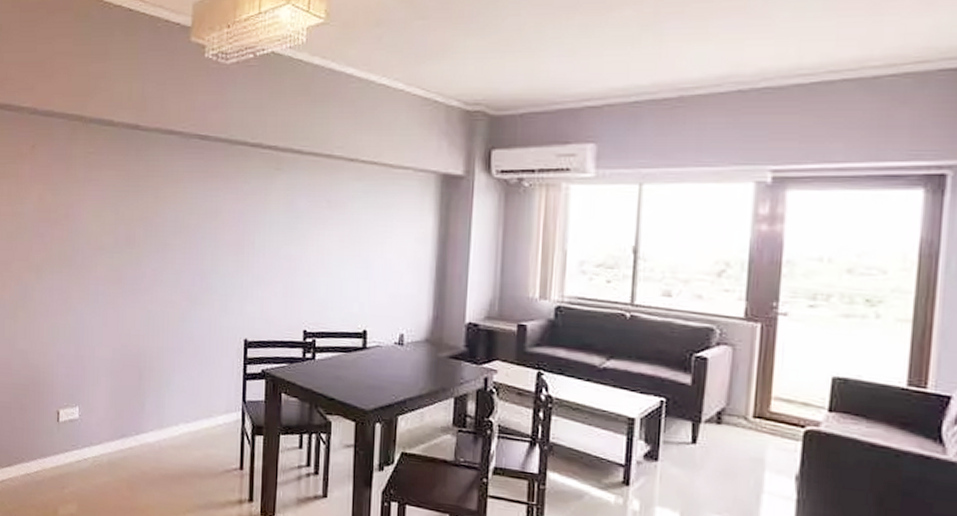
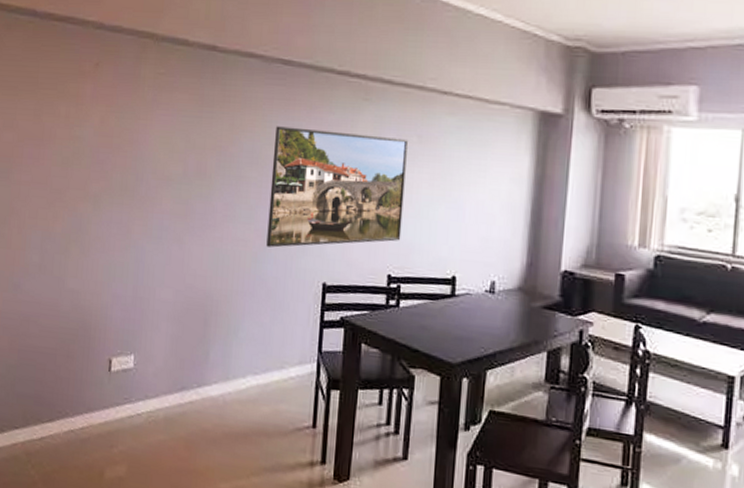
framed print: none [192,197,319,308] -> present [266,126,409,248]

